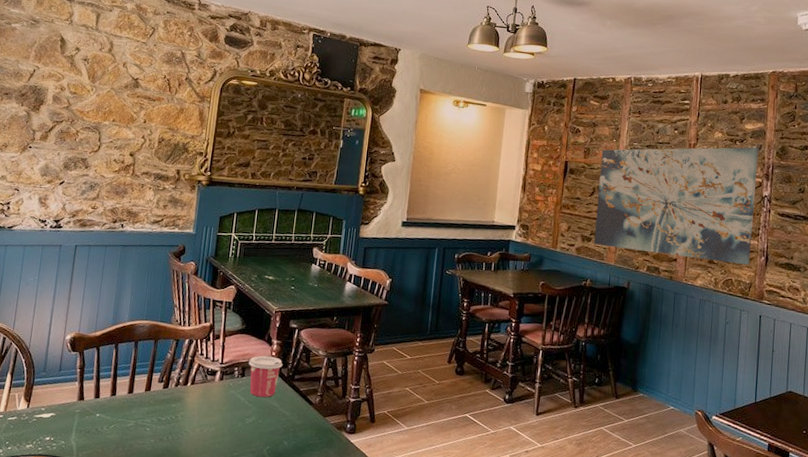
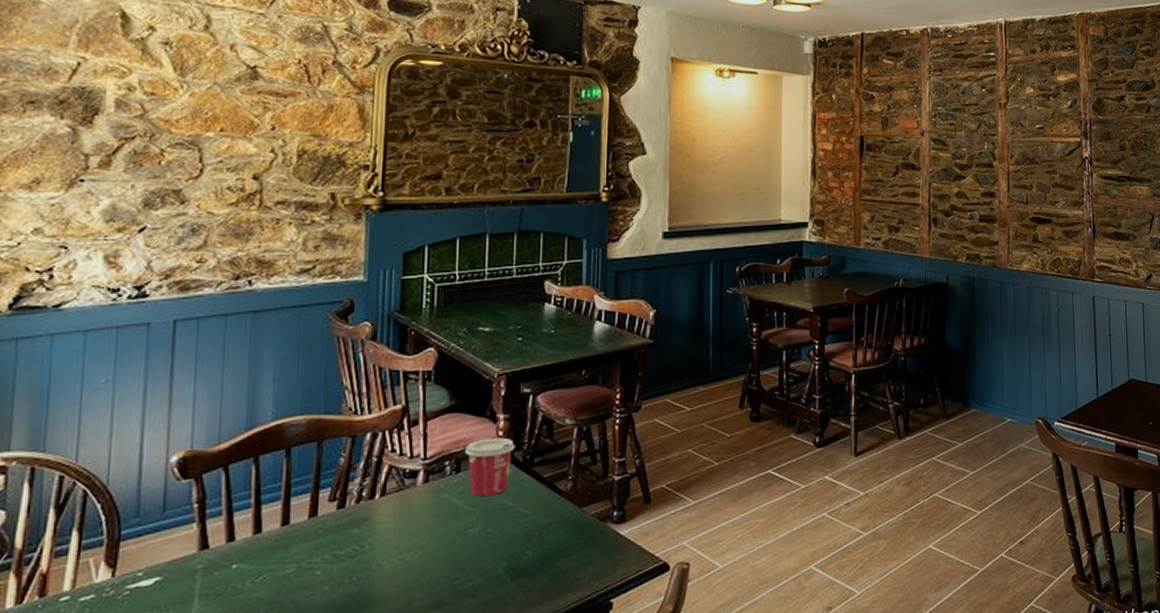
wall art: present [594,147,759,265] -> none [902,102,1077,239]

